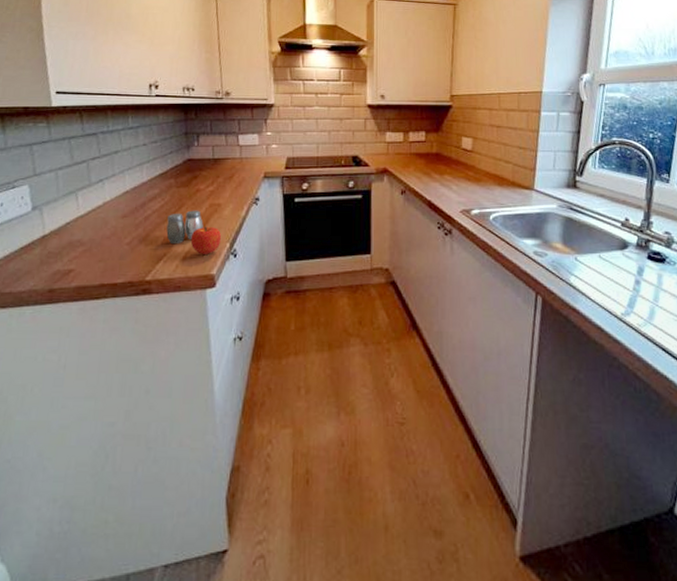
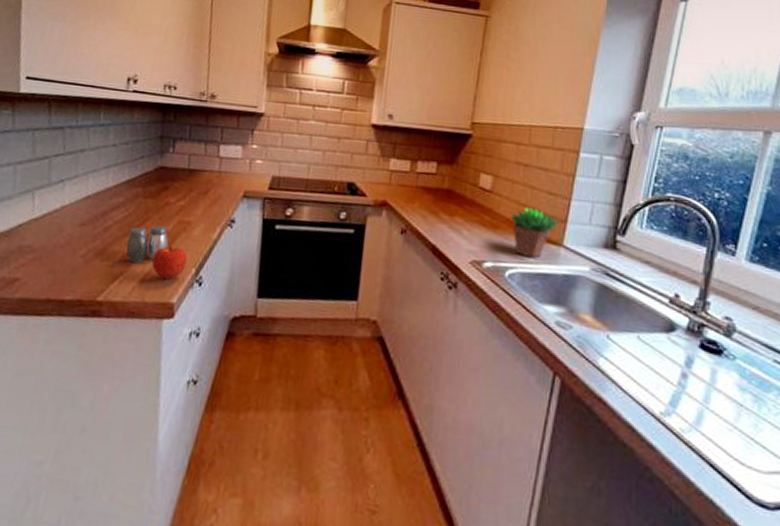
succulent plant: none [490,161,530,203] -> present [511,206,560,259]

